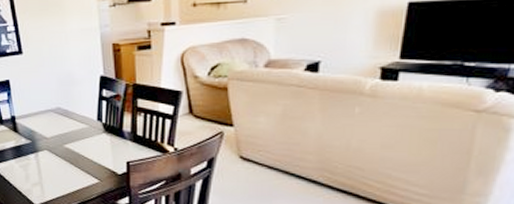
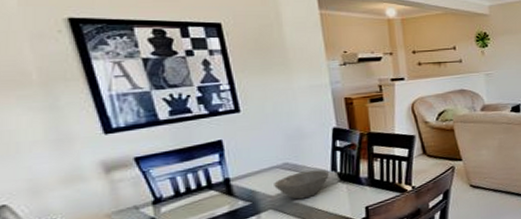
bowl: none [49,118,96,145] -> present [274,169,330,200]

